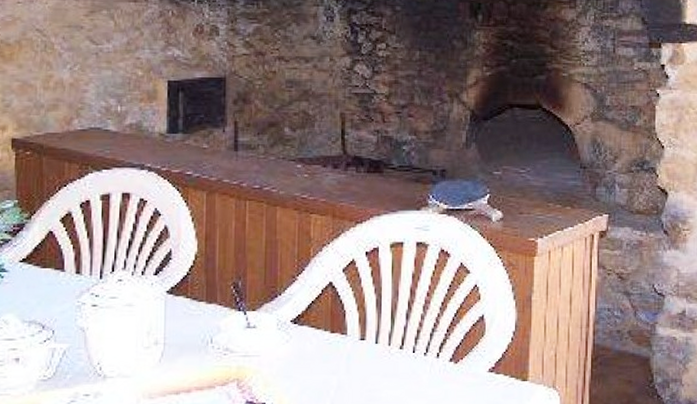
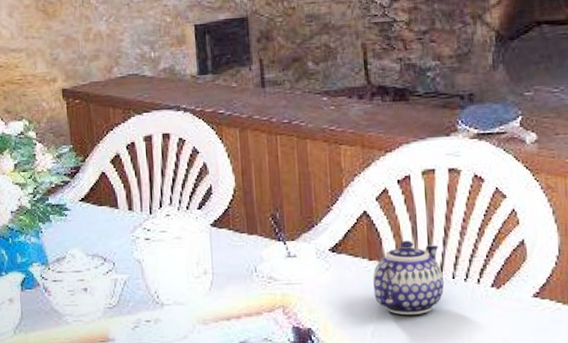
teapot: none [333,313,404,390] -> present [373,240,444,316]

